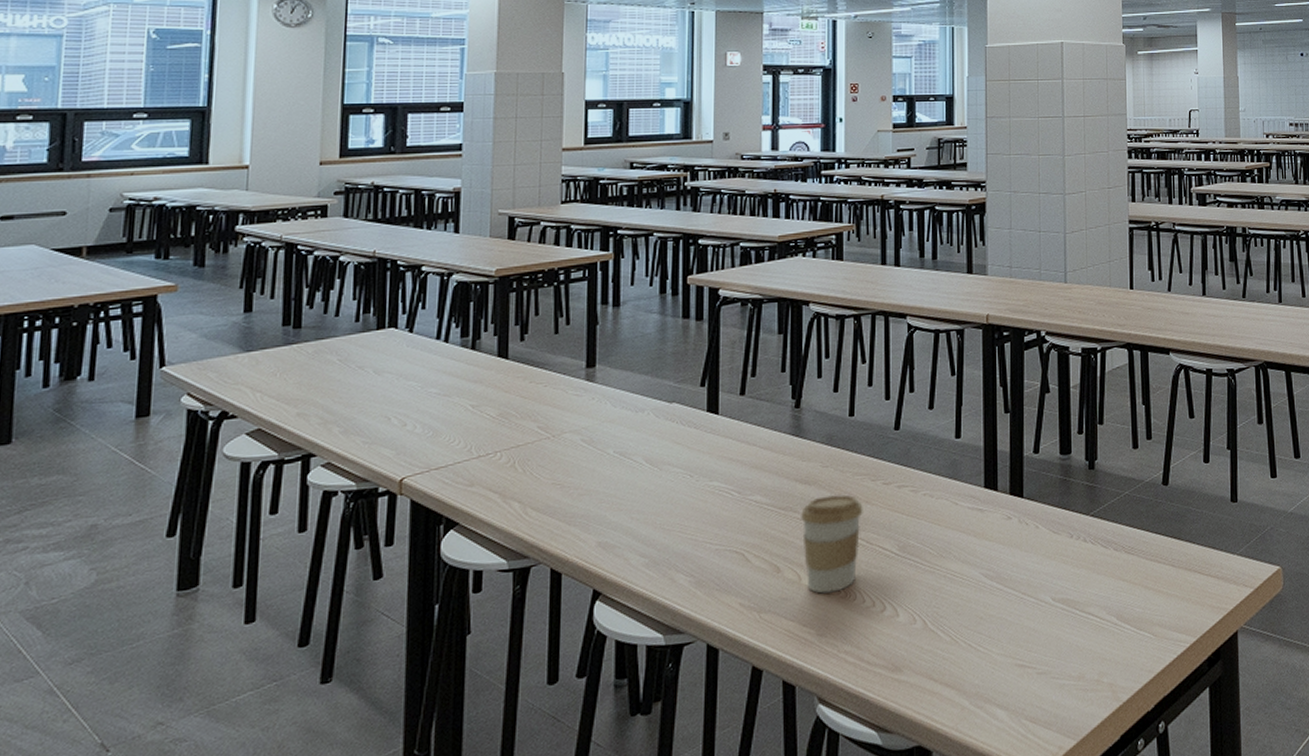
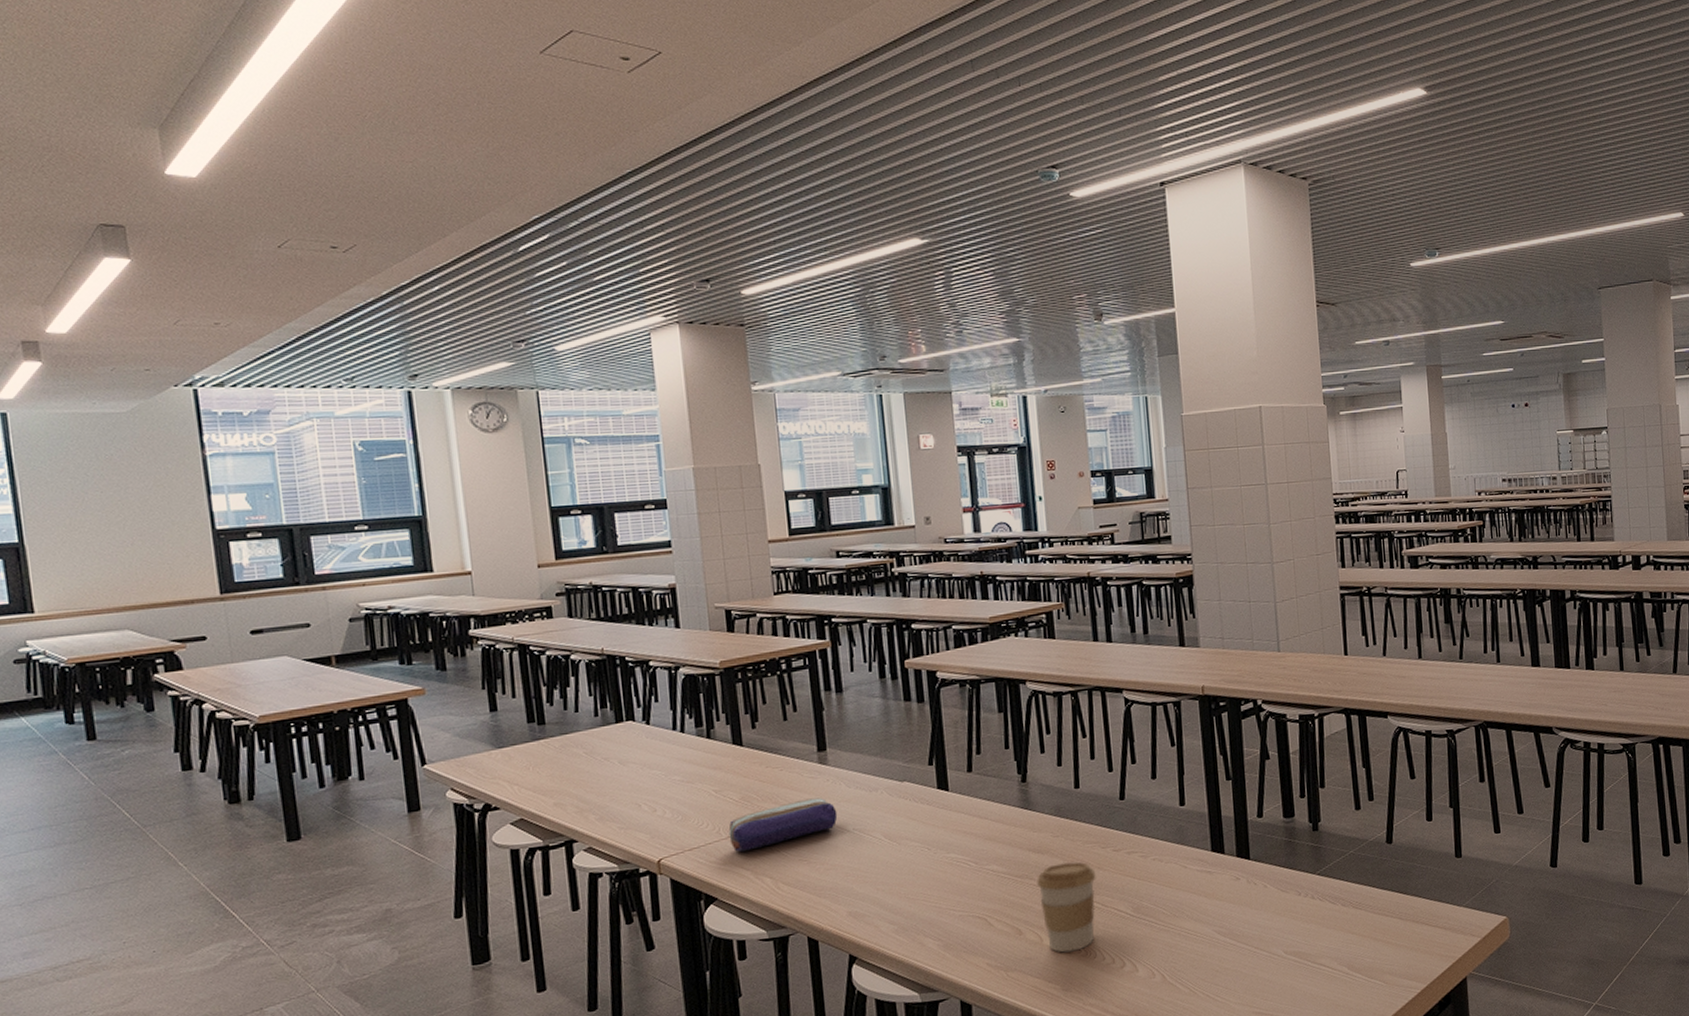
pencil case: none [480,417,599,474] -> present [728,797,838,853]

